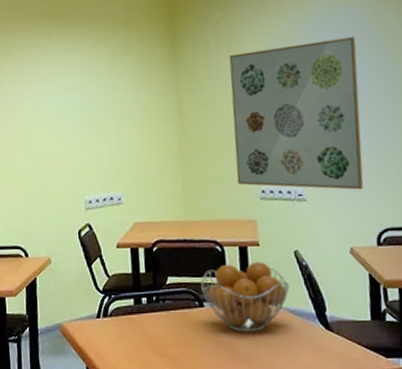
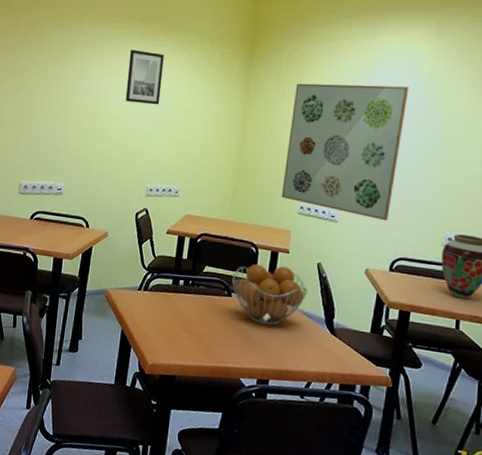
wall art: none [38,50,82,110] -> present [125,49,164,105]

